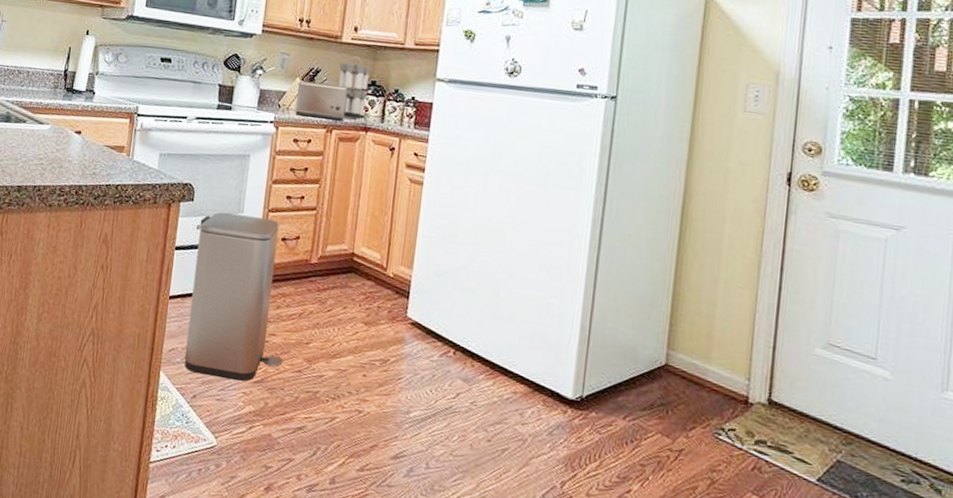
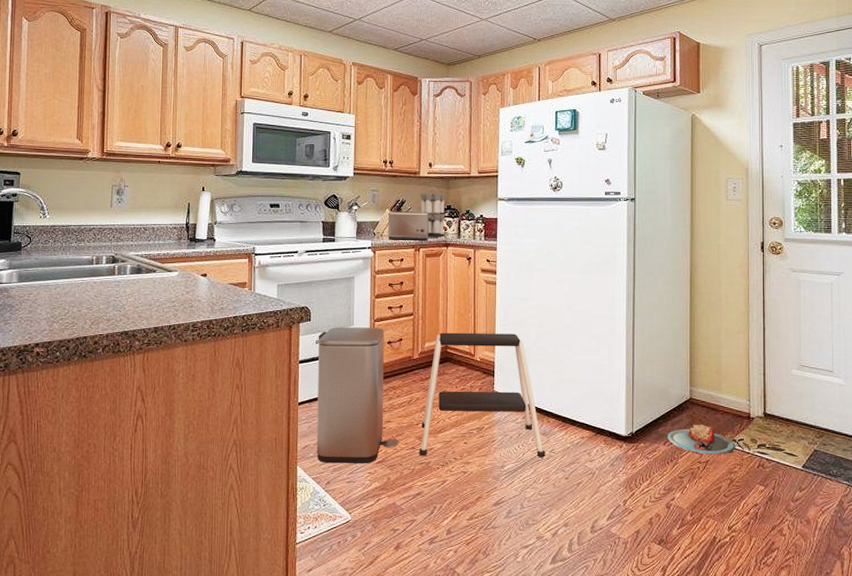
step stool: none [306,235,465,410] -> present [419,332,545,458]
pet bowl: none [629,399,724,445] -> present [667,424,736,455]

